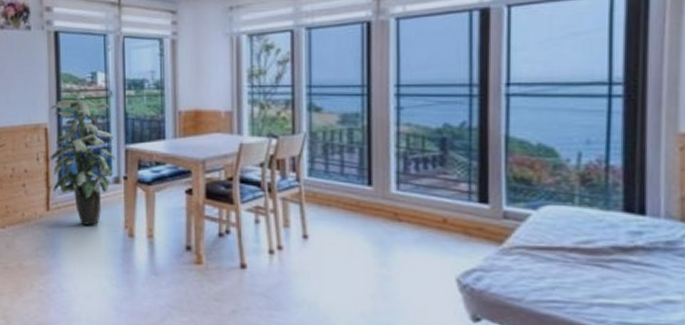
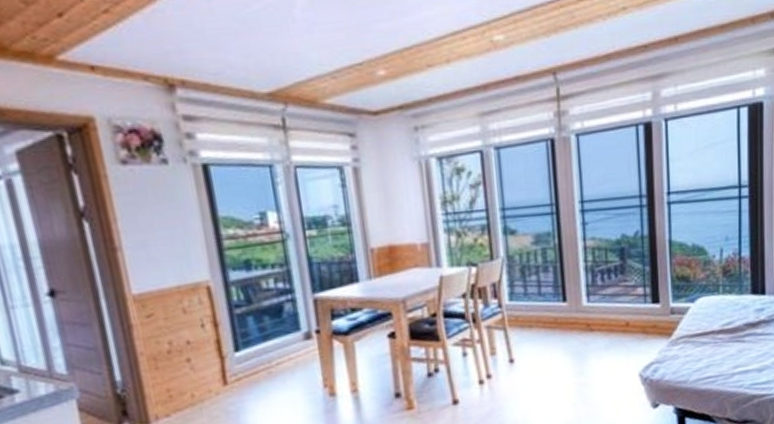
indoor plant: present [50,93,115,226] -> none [211,239,303,394]

